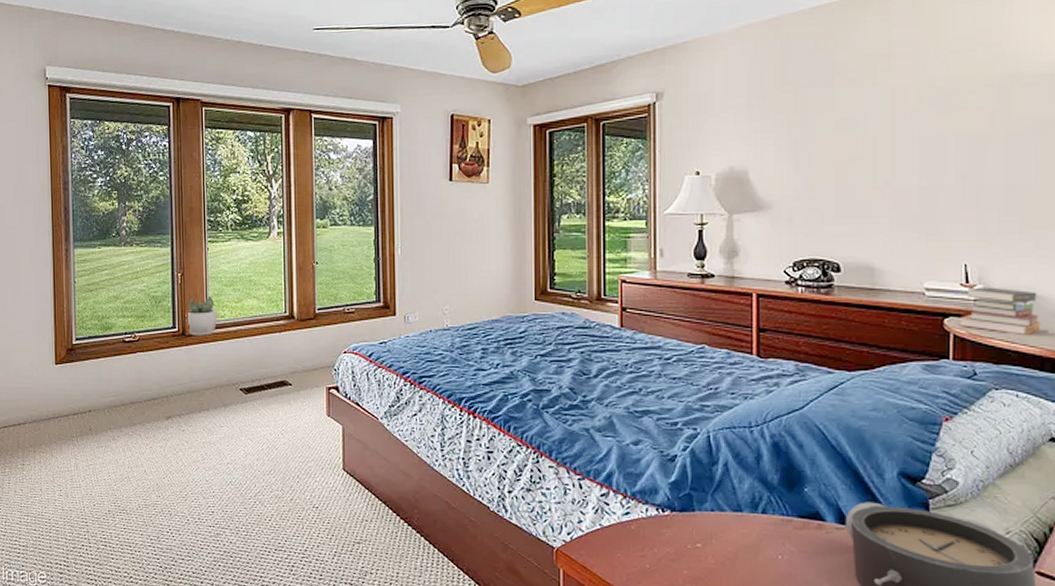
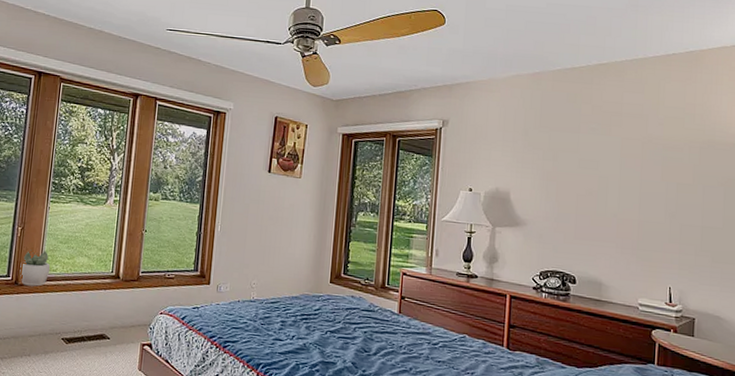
books: present [959,287,1041,336] -> none [663,307,723,351]

